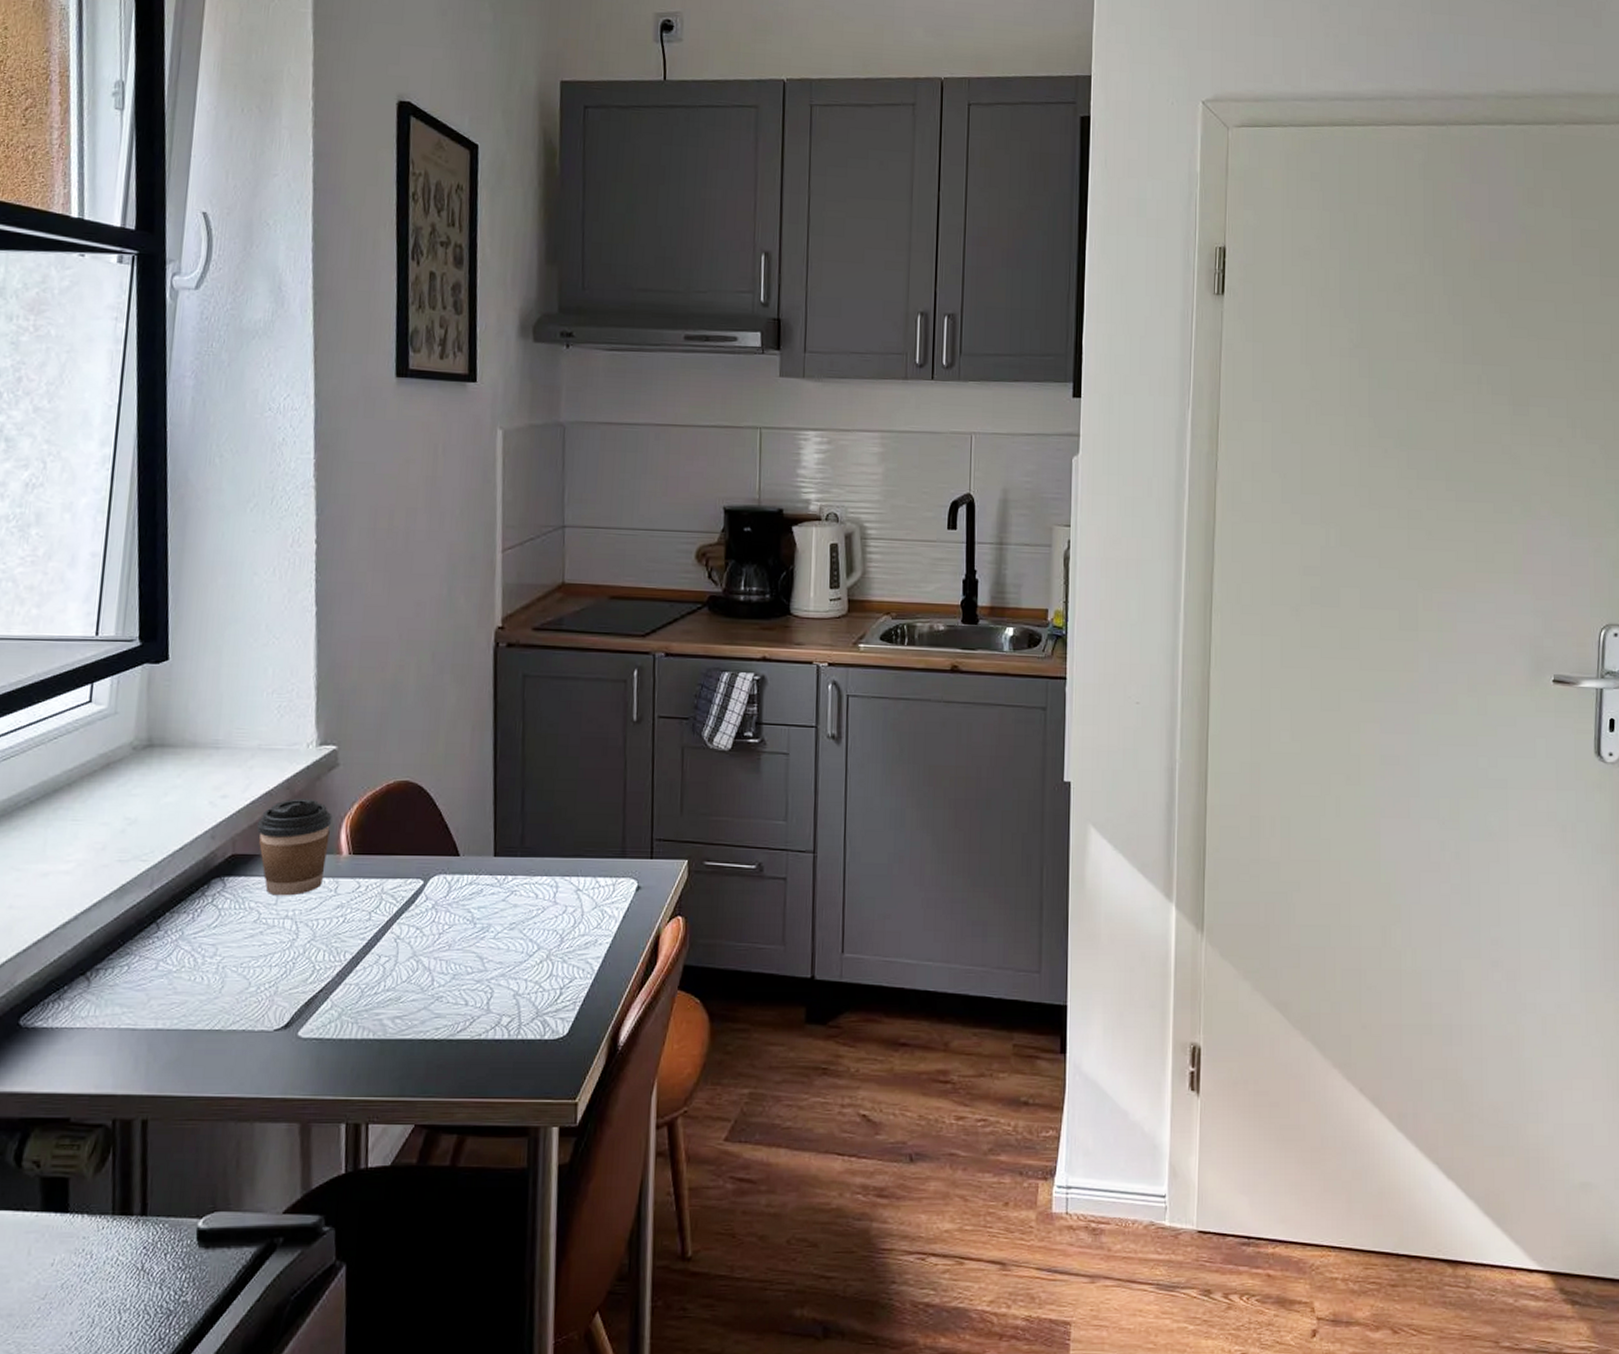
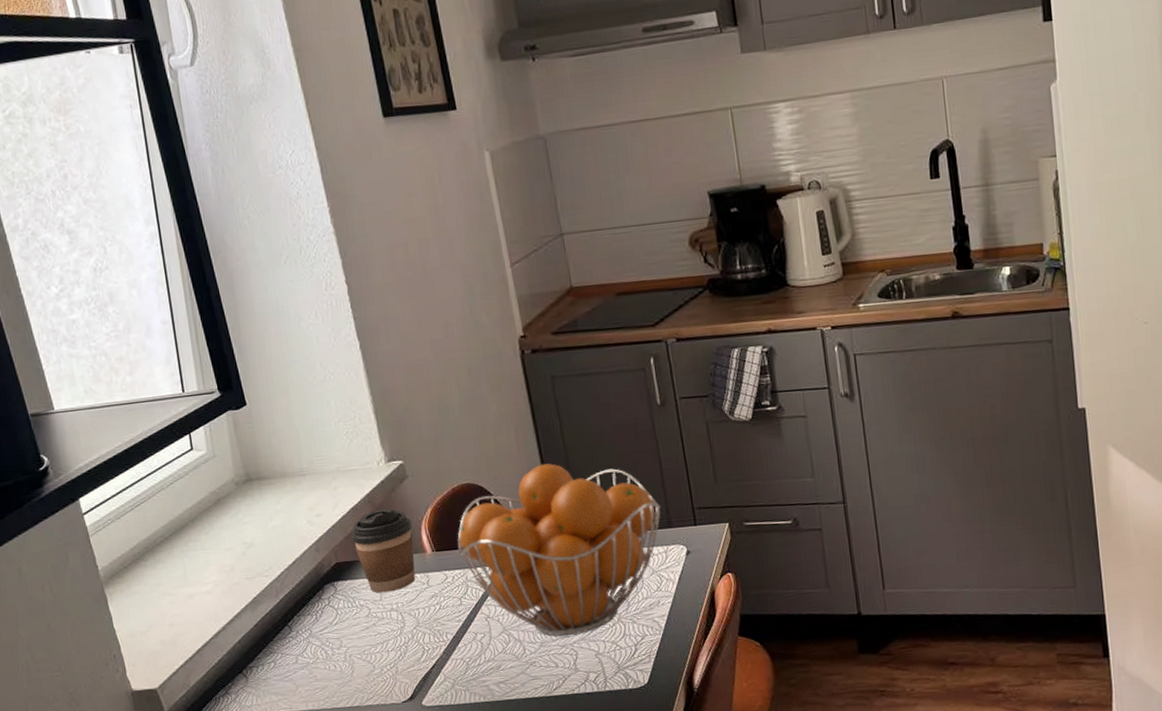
fruit basket: none [379,770,617,970] -> present [457,463,661,636]

